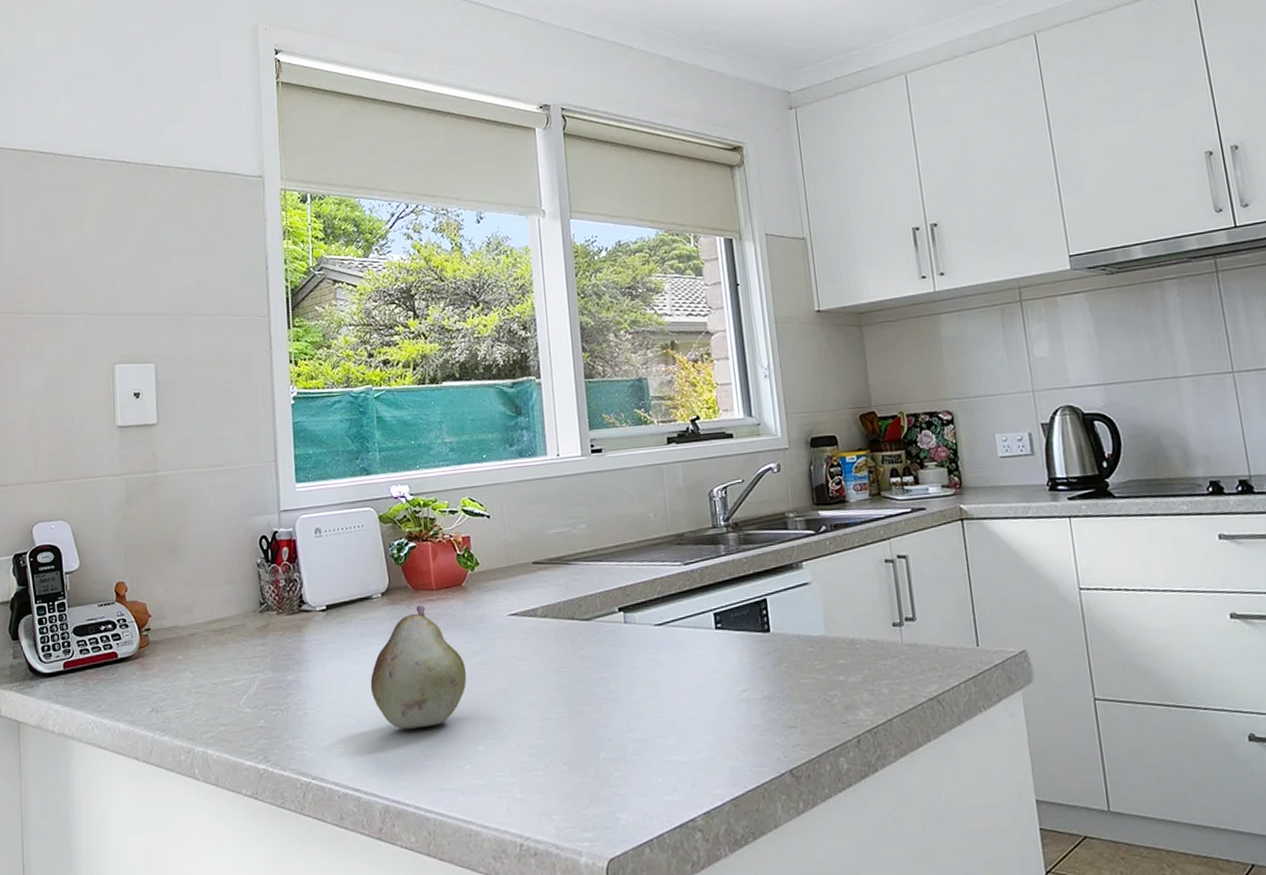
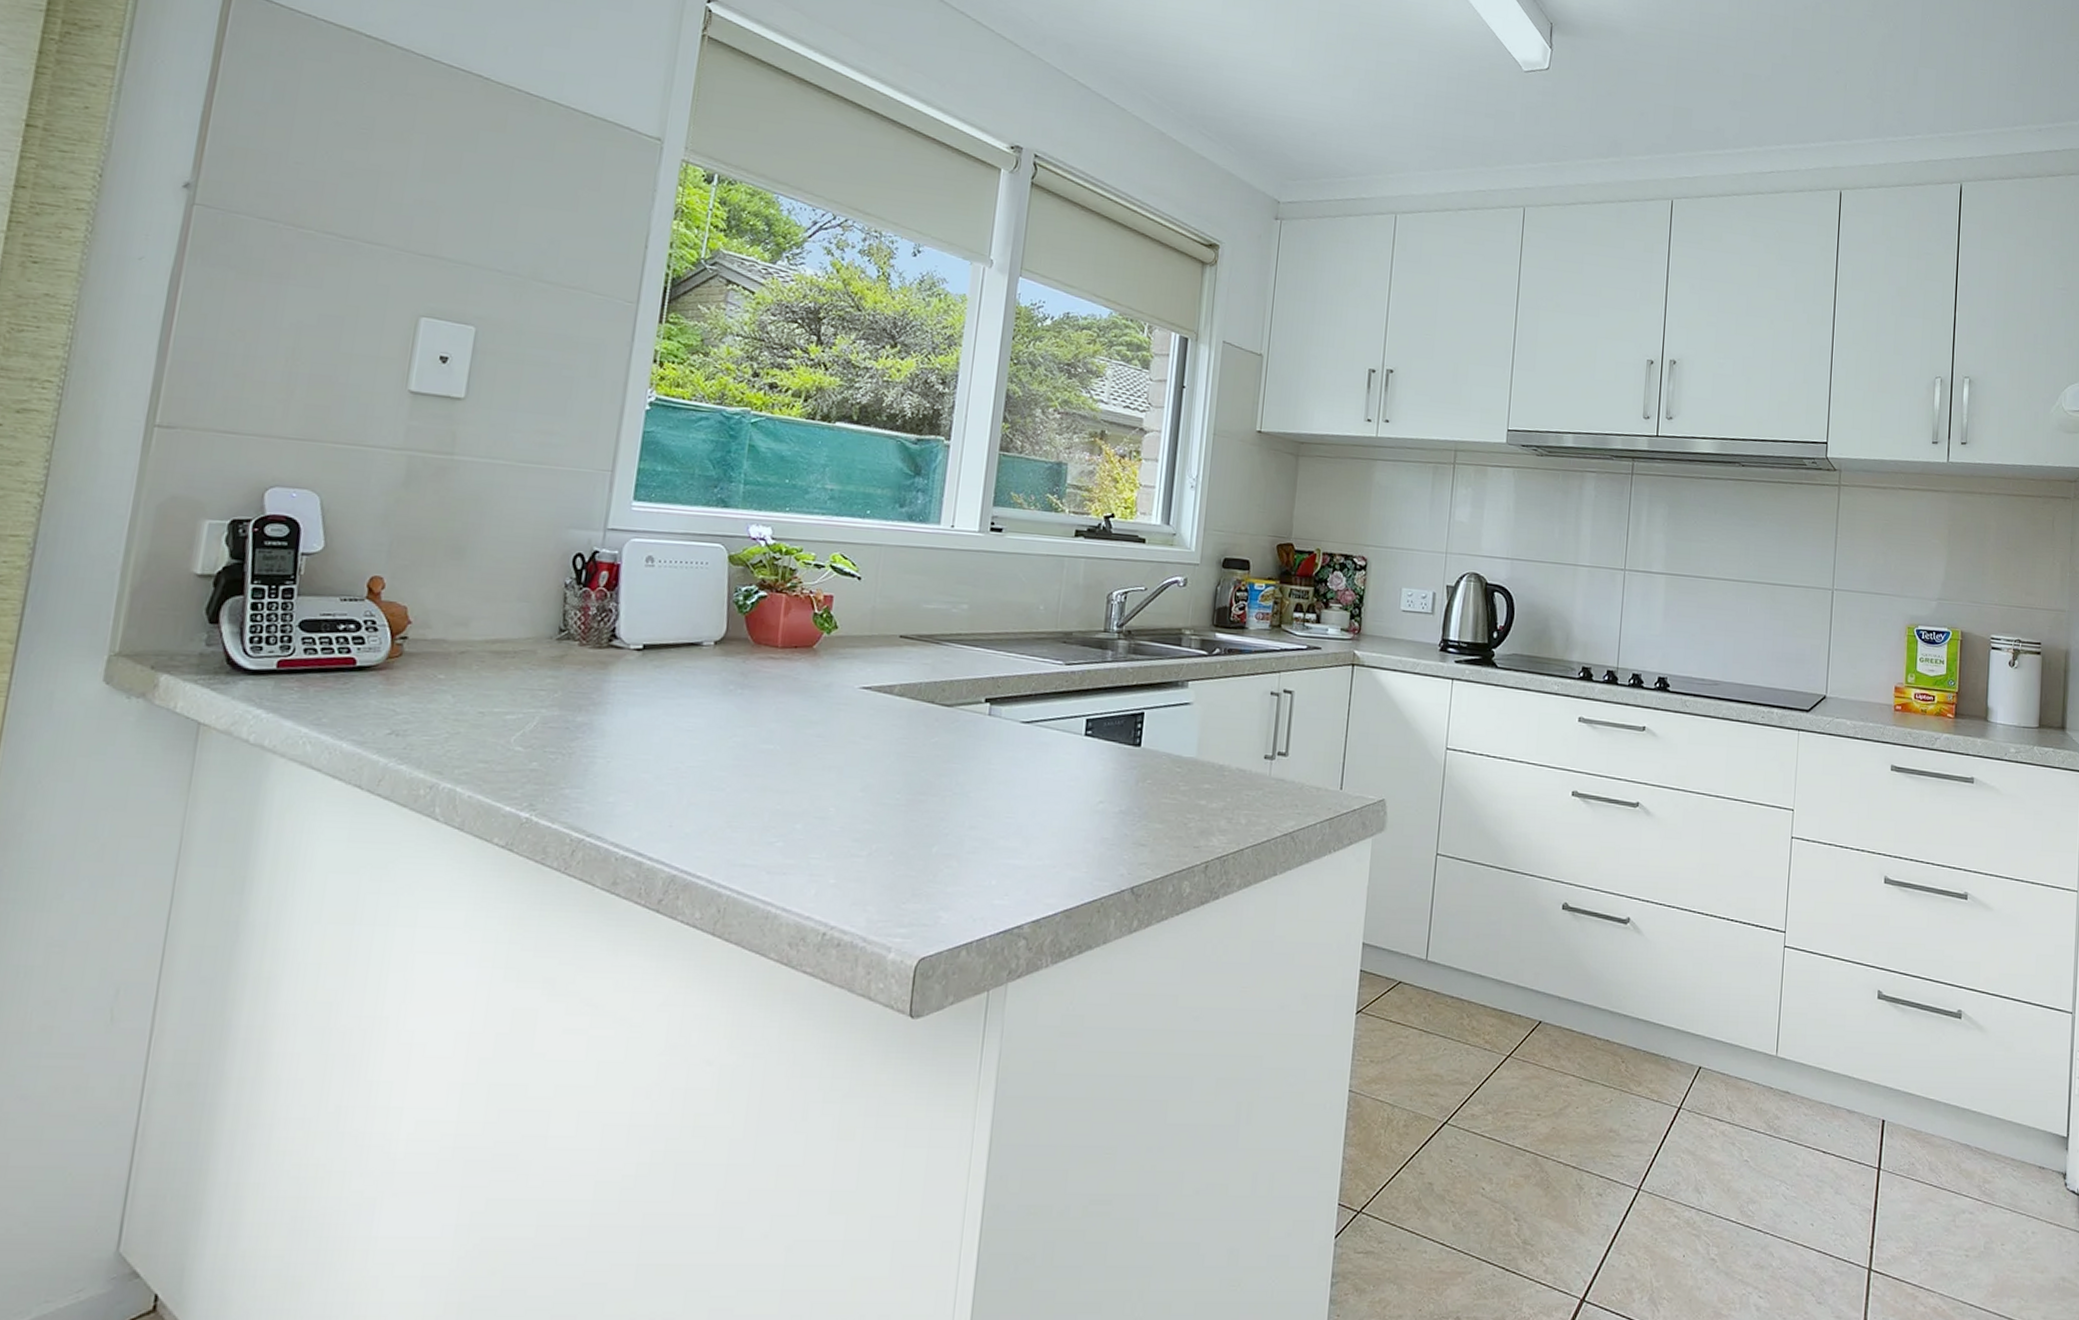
fruit: present [370,605,467,729] -> none [679,661,799,796]

